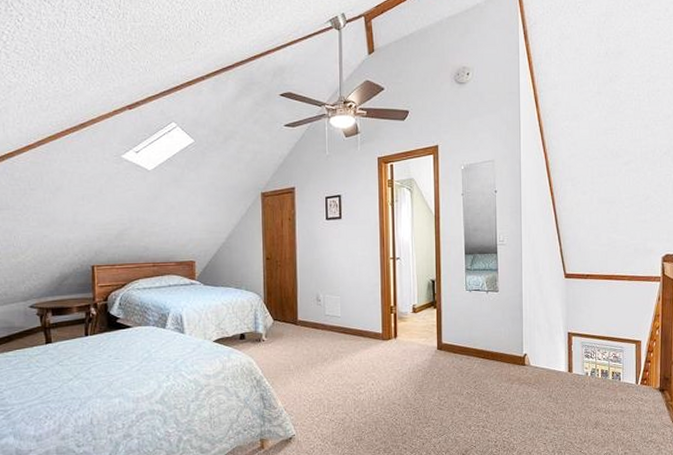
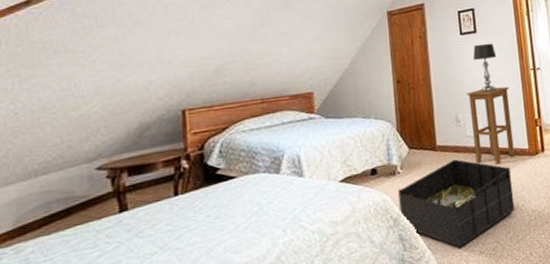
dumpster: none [262,335,365,414] -> present [398,159,515,248]
stool: none [328,272,369,345] -> present [467,86,515,165]
table lamp: none [336,230,359,277] -> present [473,43,497,93]

